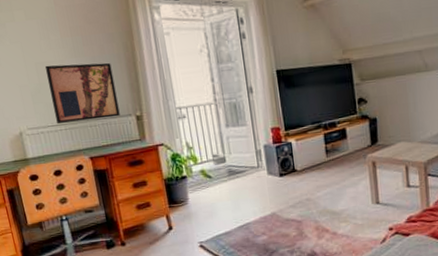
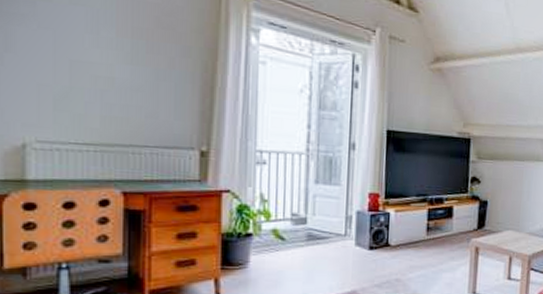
wall art: present [44,62,120,125] -> none [82,66,180,148]

